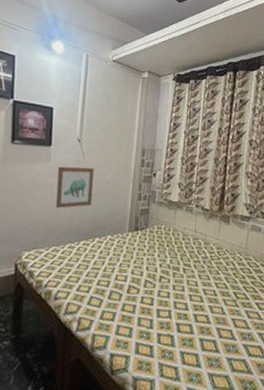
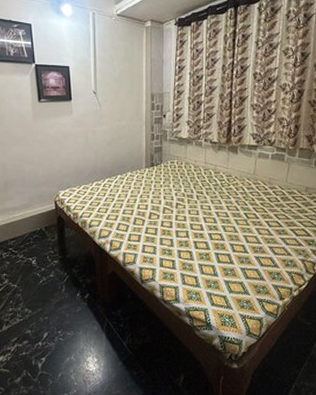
wall art: present [55,166,94,208] -> none [79,116,112,153]

